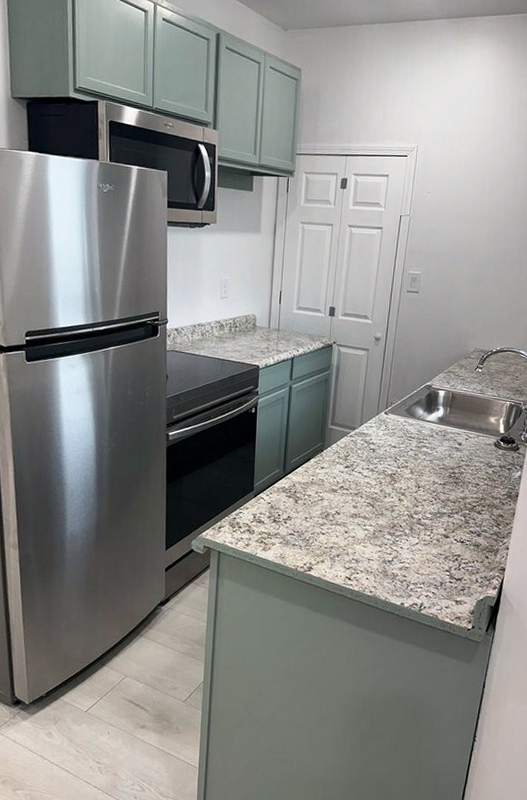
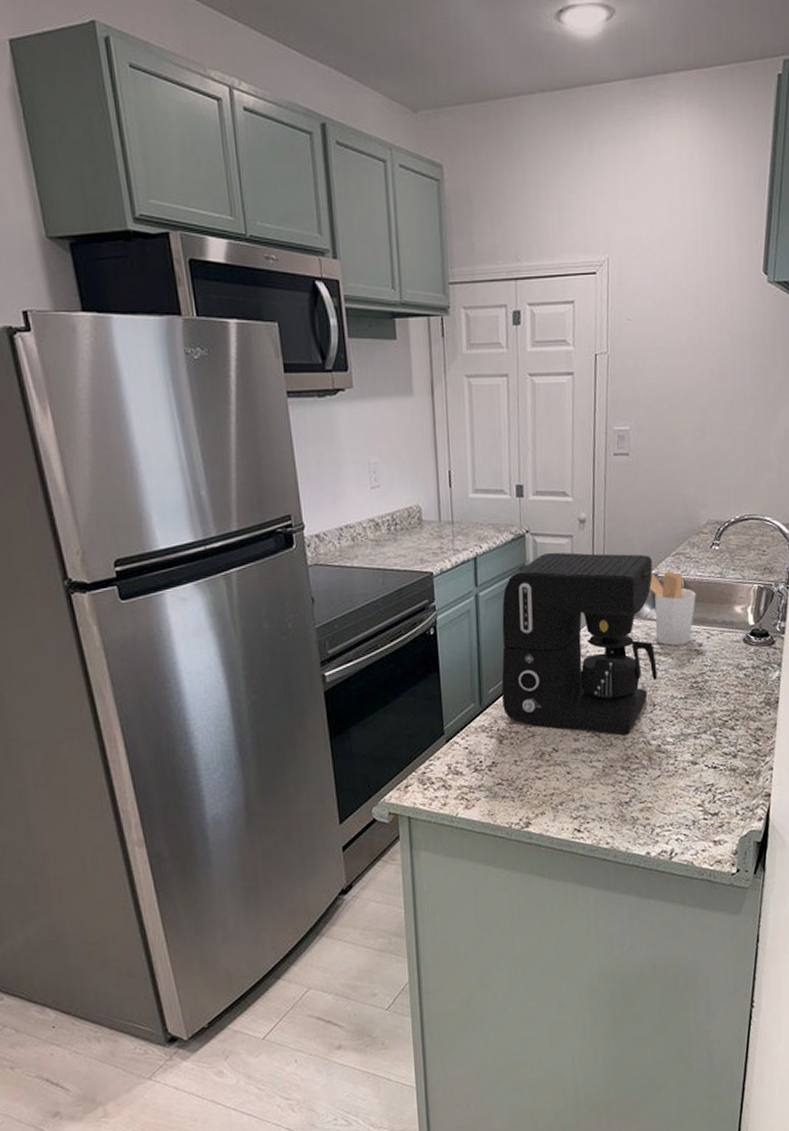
coffee maker: none [301,360,428,508] -> present [501,552,657,736]
utensil holder: none [424,384,460,443] -> present [649,571,696,646]

